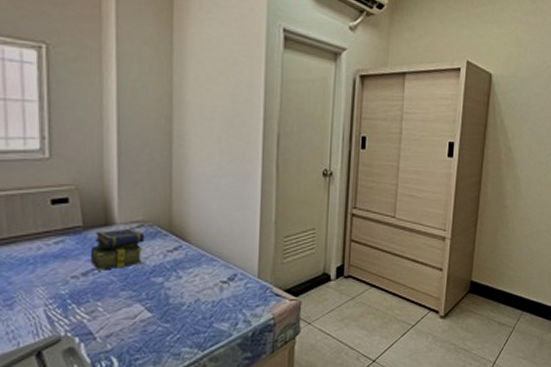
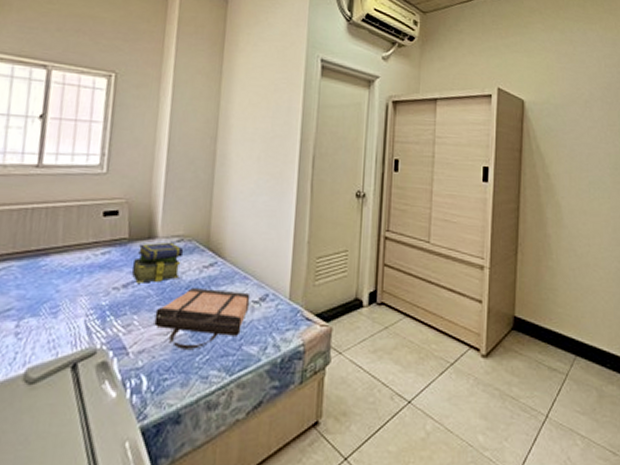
shopping bag: none [120,272,219,330] -> present [154,288,251,349]

